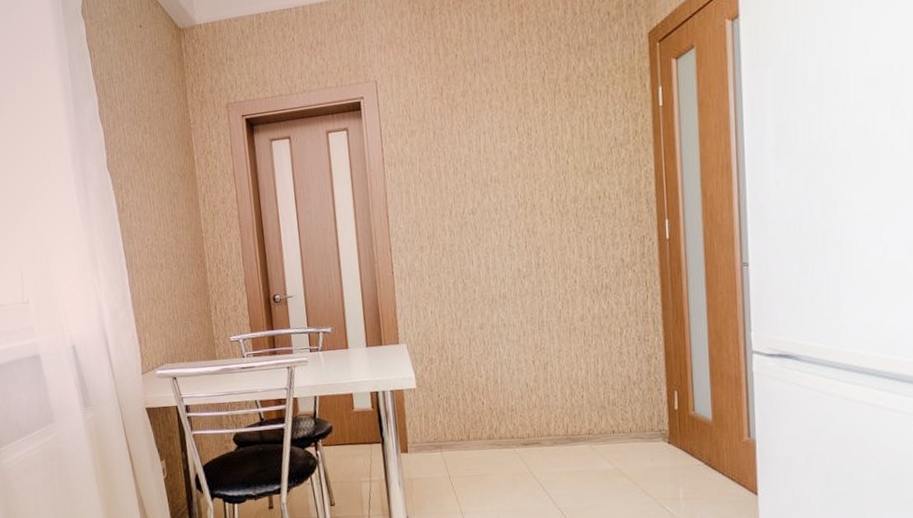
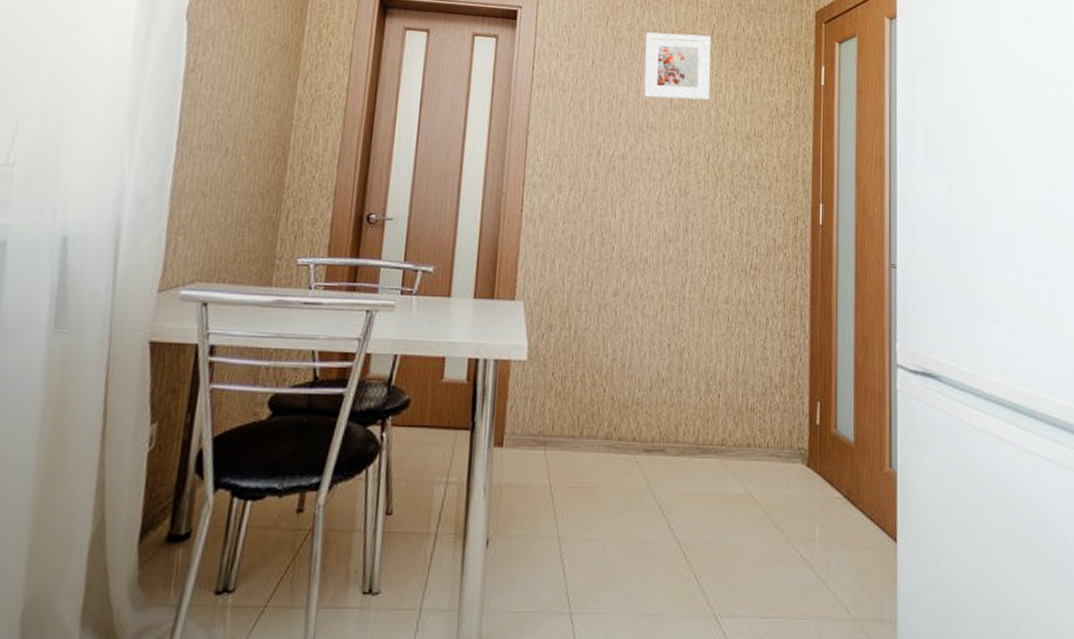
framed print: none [480,83,548,155] -> present [643,32,711,101]

